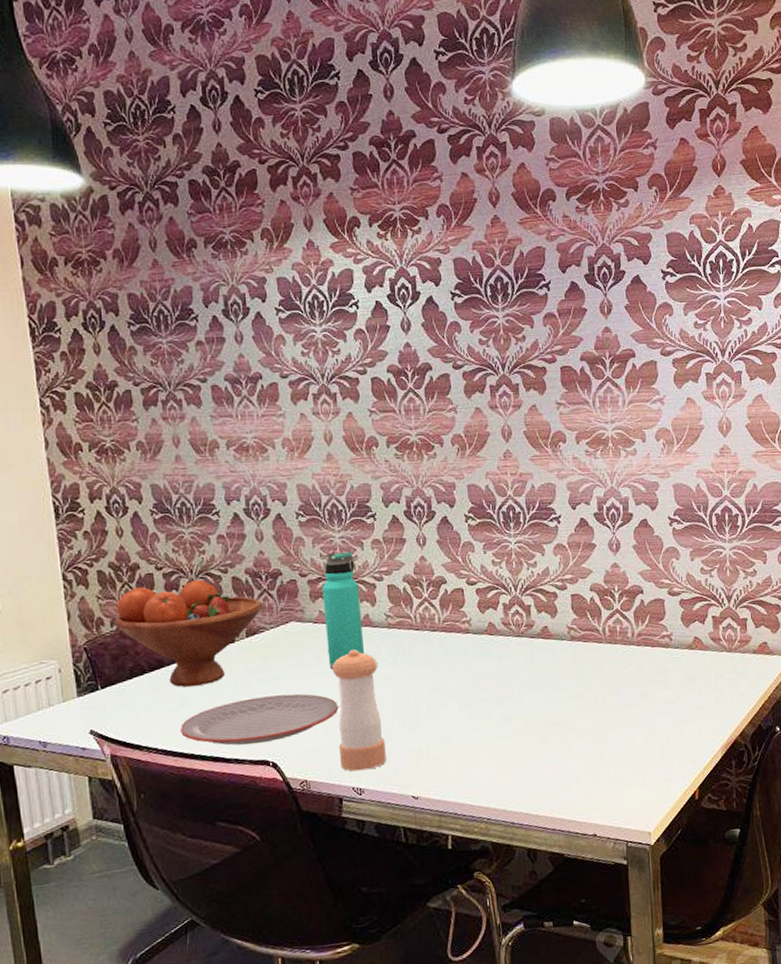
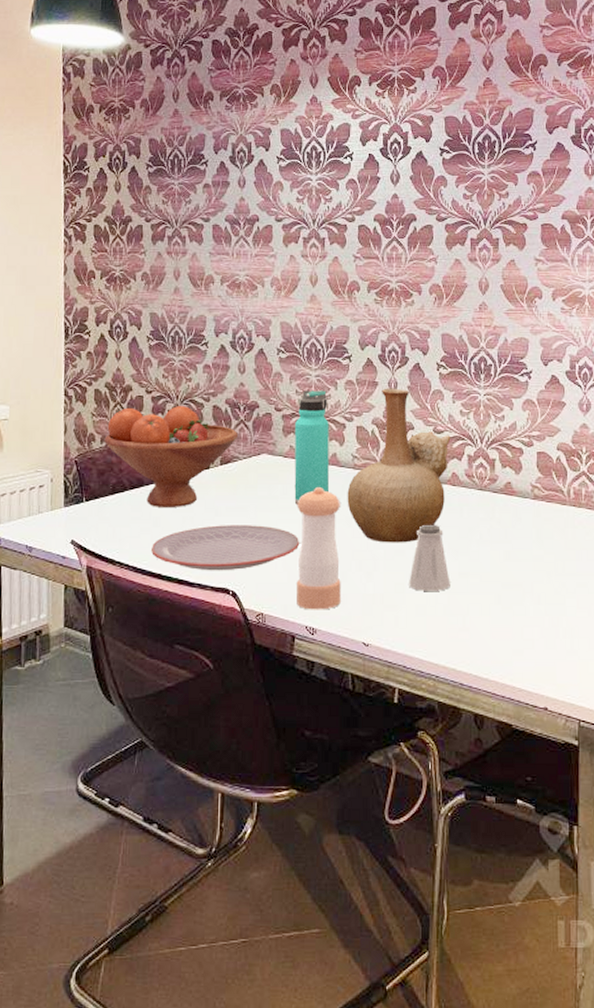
vase: none [383,543,485,698] -> present [347,388,451,543]
saltshaker: none [453,674,495,740] -> present [409,524,450,591]

